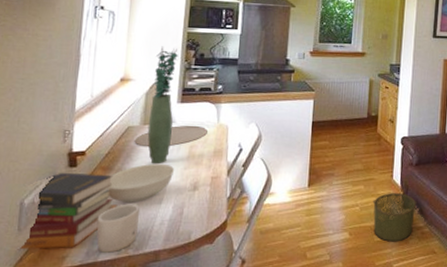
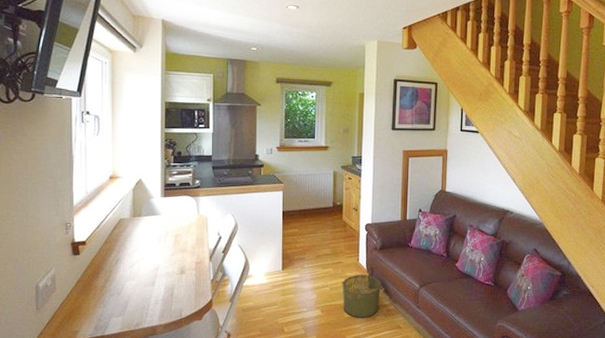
books: present [17,172,118,250] -> none [37,259,117,326]
mug: present [96,204,140,253] -> none [101,286,137,328]
bowl: present [108,163,175,204] -> none [108,251,164,286]
placemat: present [134,126,207,146] -> none [126,217,189,236]
vase: present [147,46,178,164] -> none [137,146,159,252]

